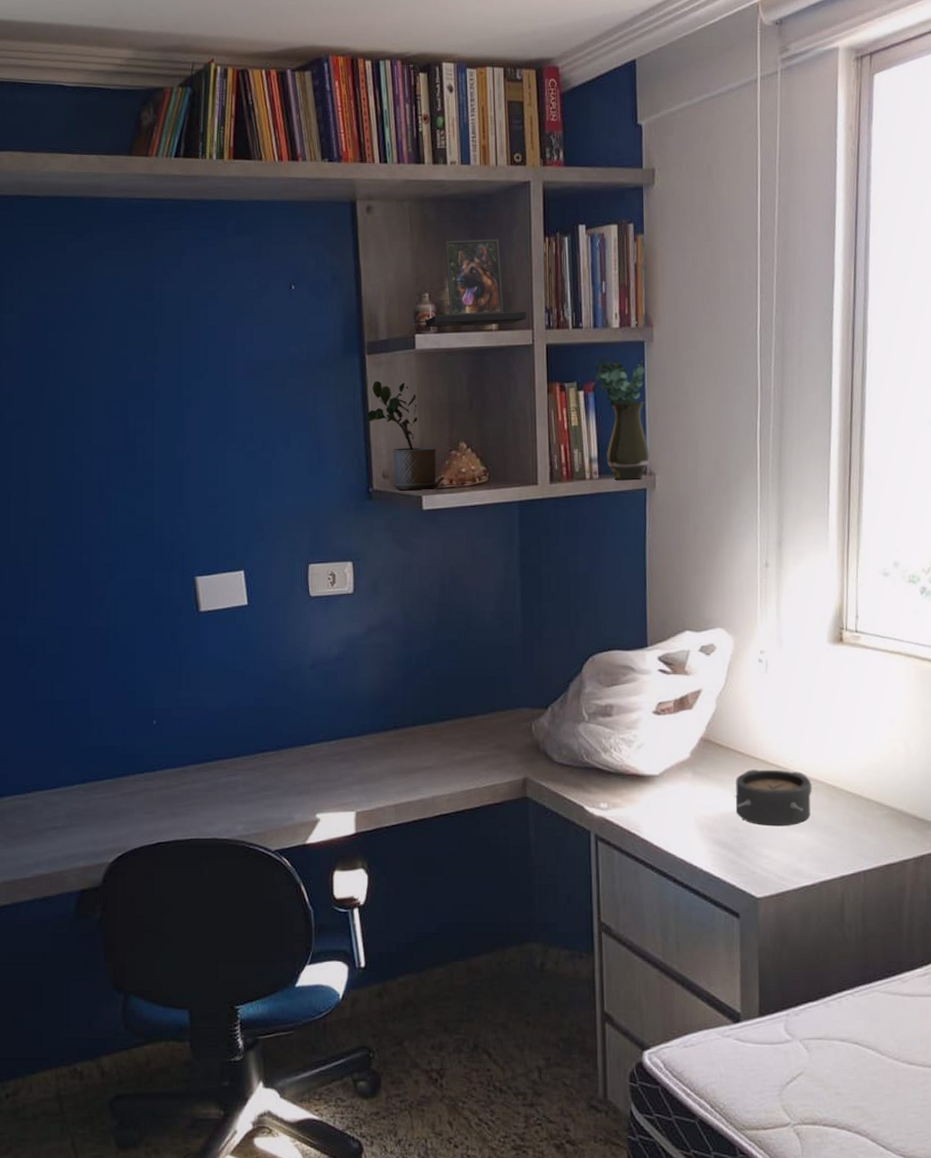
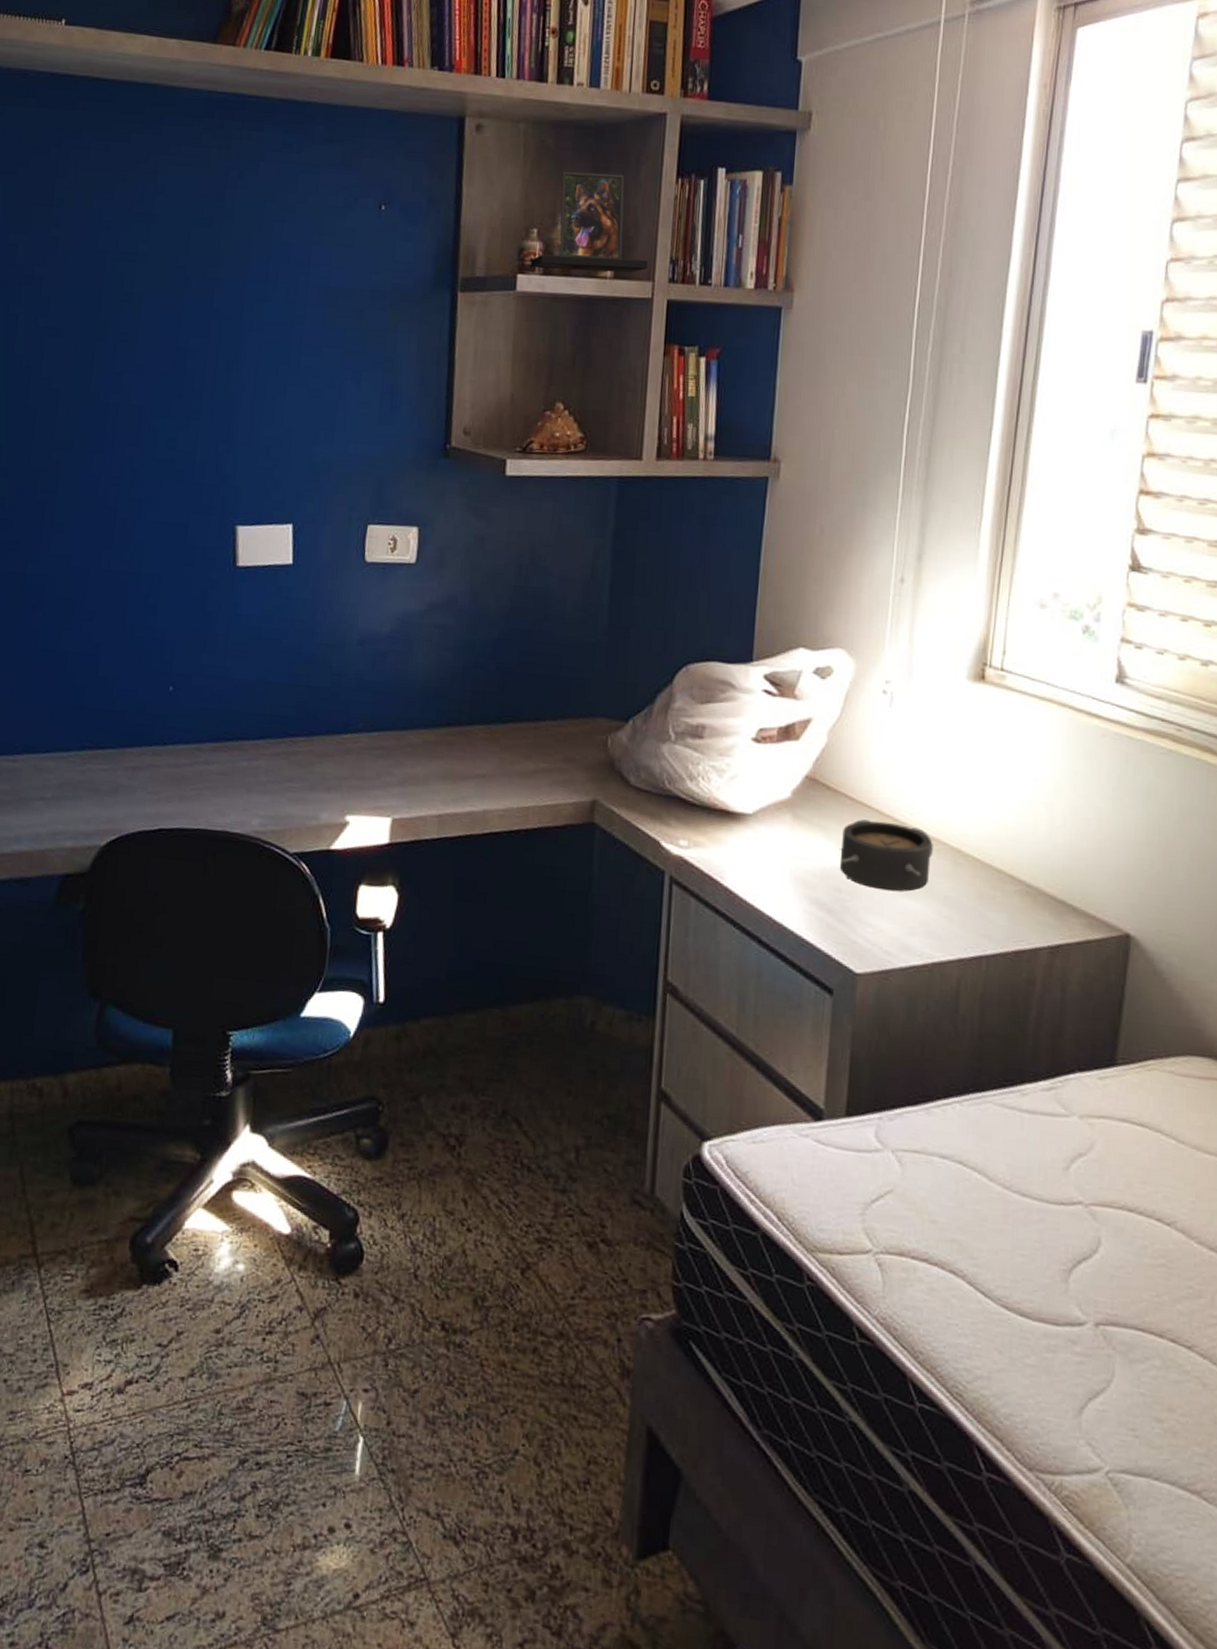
potted plant: present [366,380,437,490] -> none [451,322,529,453]
vase: present [594,354,649,480] -> none [721,316,780,466]

